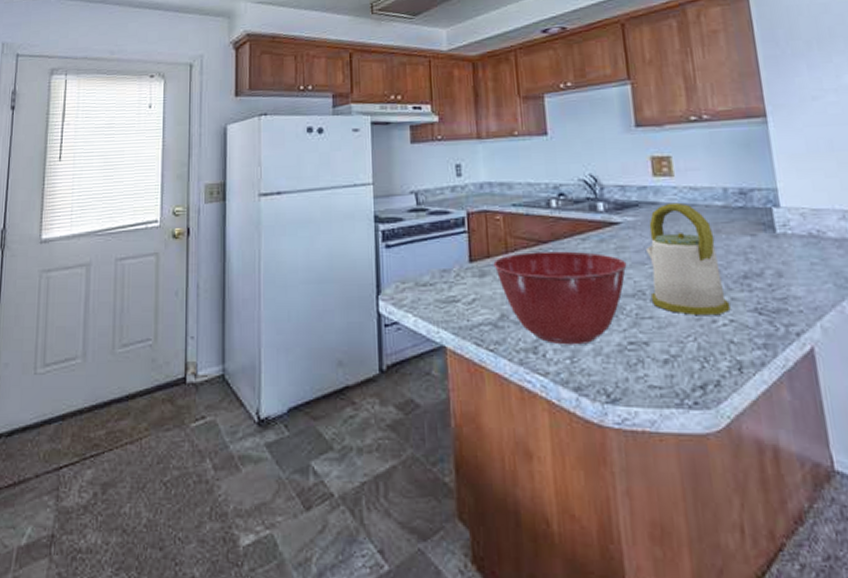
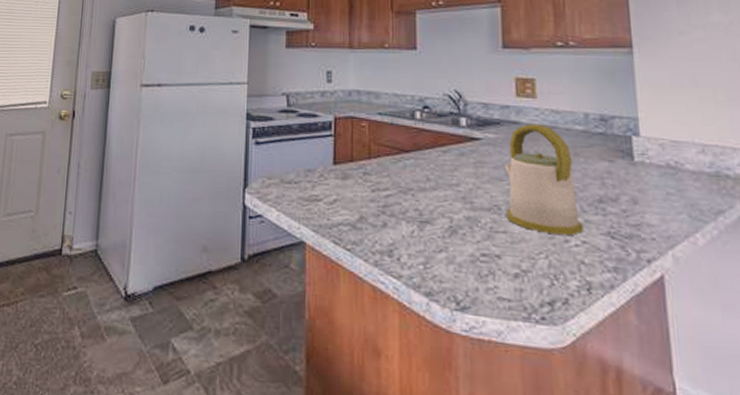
mixing bowl: present [493,251,627,345] -> none [356,159,485,252]

